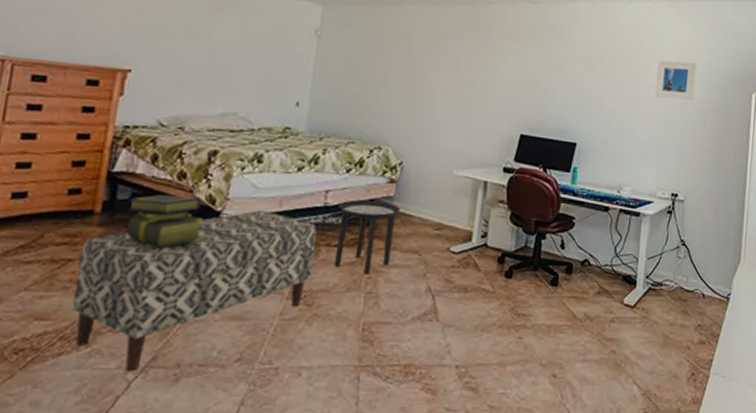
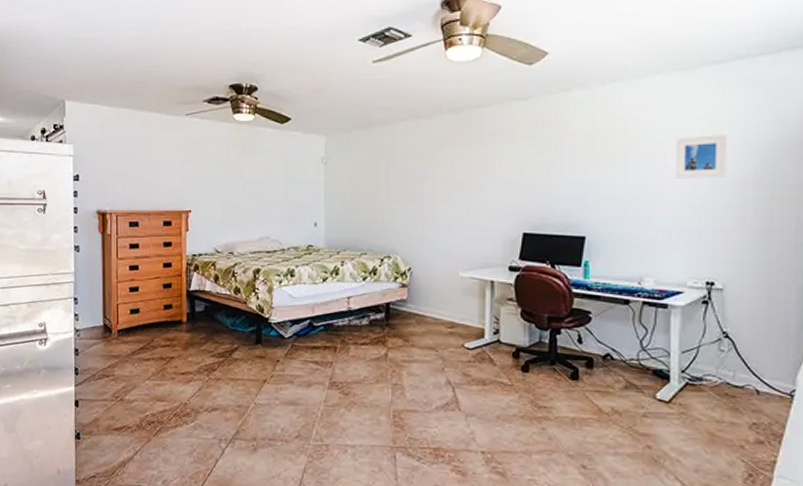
bench: present [72,209,318,372] -> none [178,315,345,442]
stack of books: present [127,194,204,247] -> none [203,306,257,347]
side table: present [335,200,401,274] -> none [359,304,414,369]

